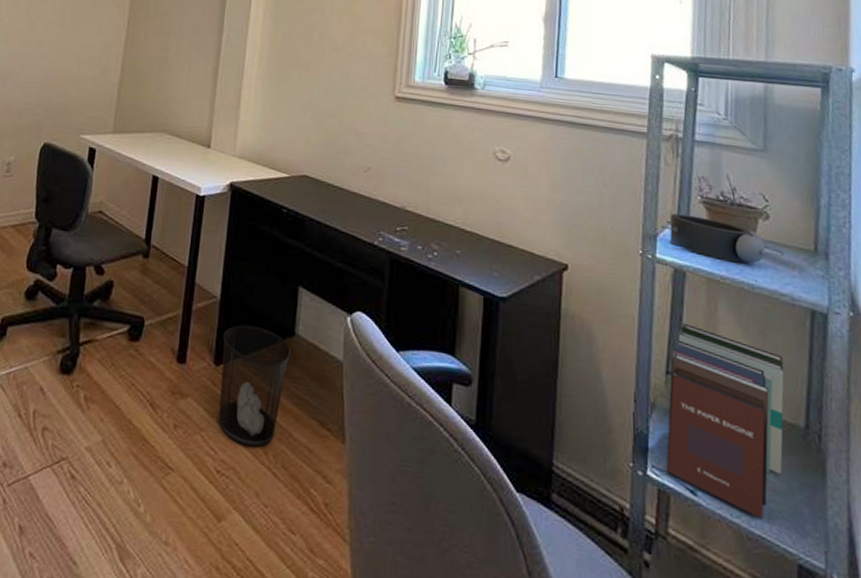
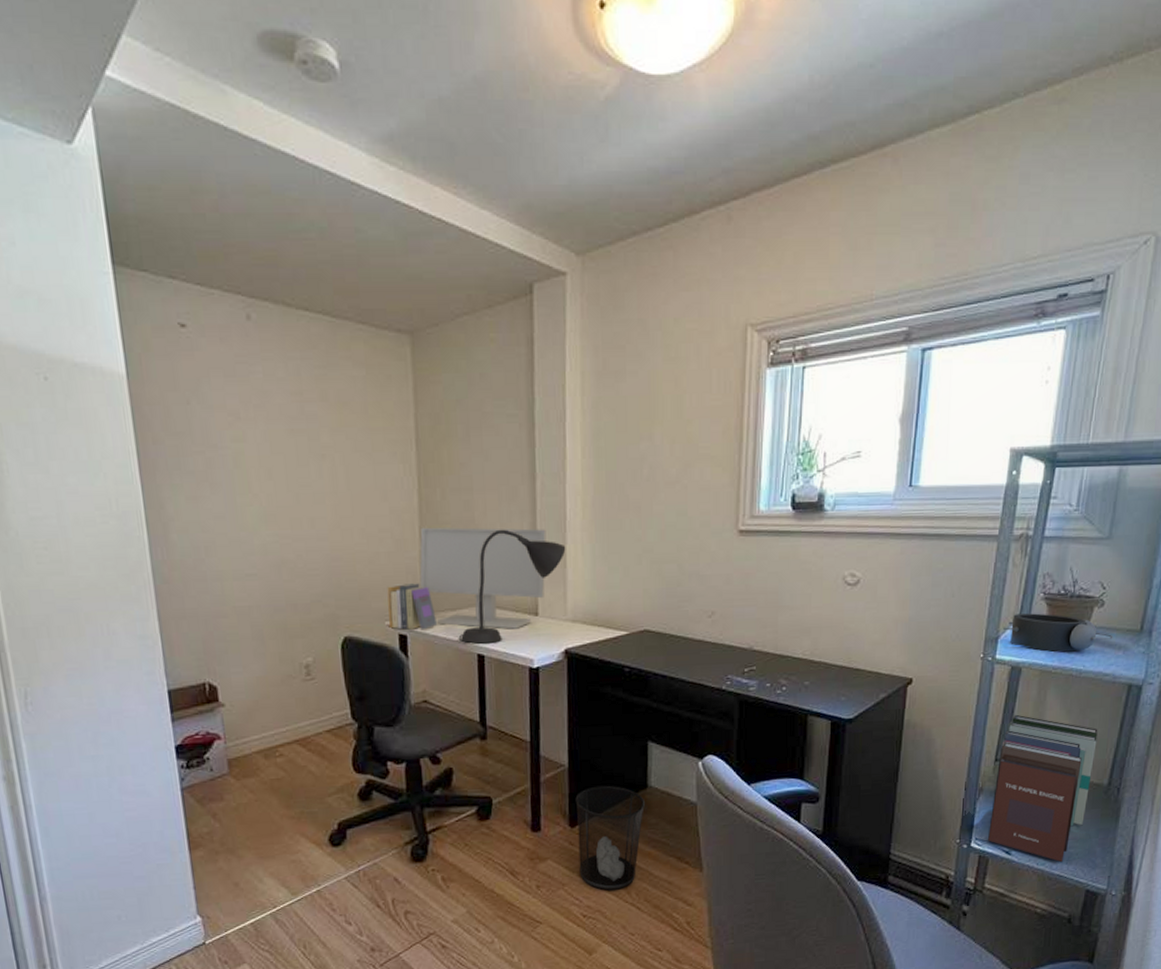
books: none [82,104,124,147] -> present [387,583,438,630]
computer monitor: none [114,59,226,158] -> present [419,527,546,629]
desk lamp: none [138,69,241,168] -> present [458,529,566,644]

